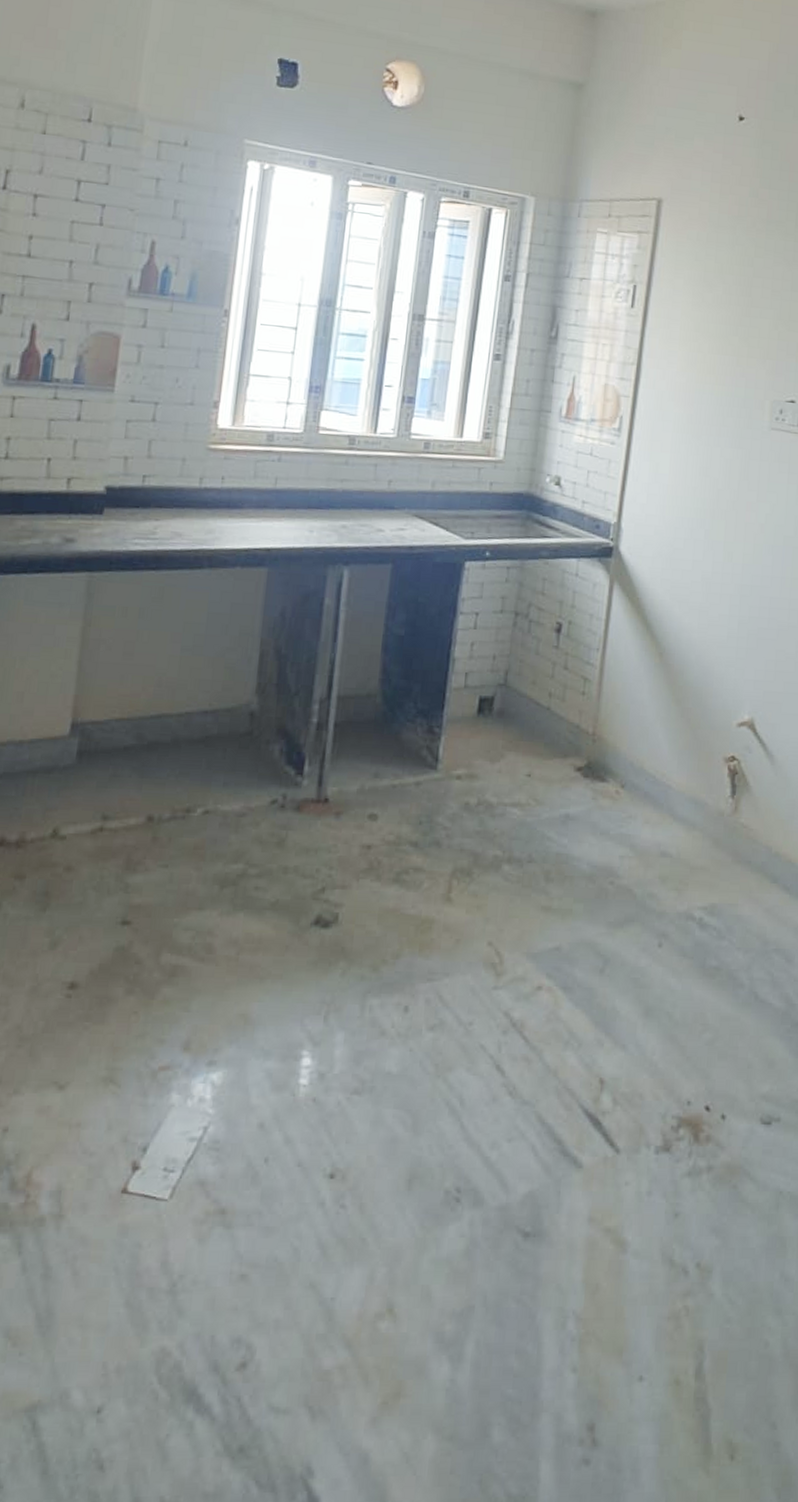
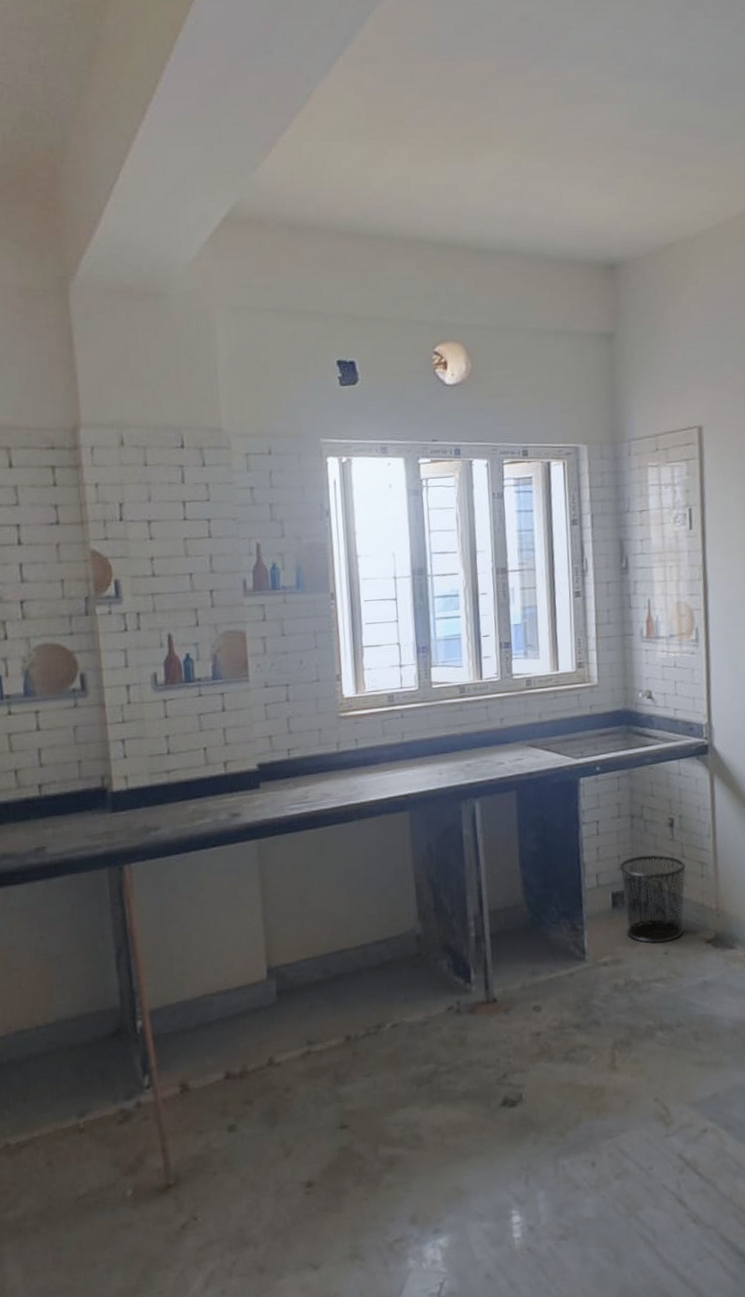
waste bin: none [488,659,567,764] -> present [619,855,686,943]

